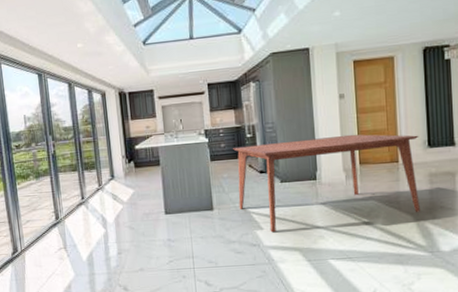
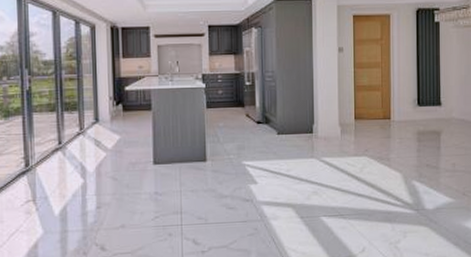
dining table: present [233,134,420,233] -> none [231,88,410,188]

